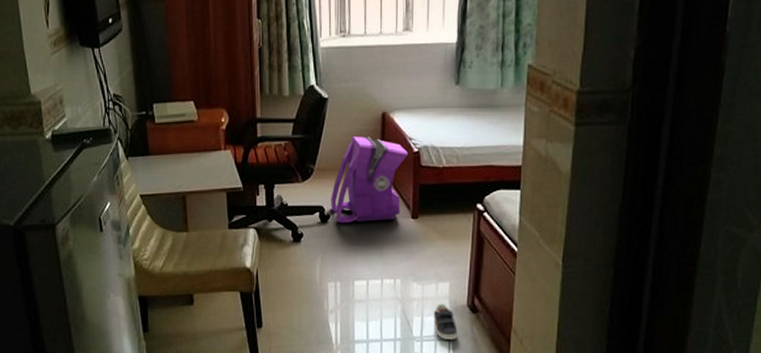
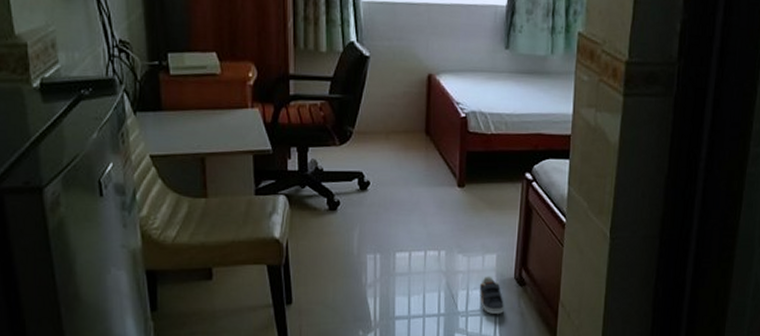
backpack: present [331,136,408,224] -> none [371,98,455,192]

